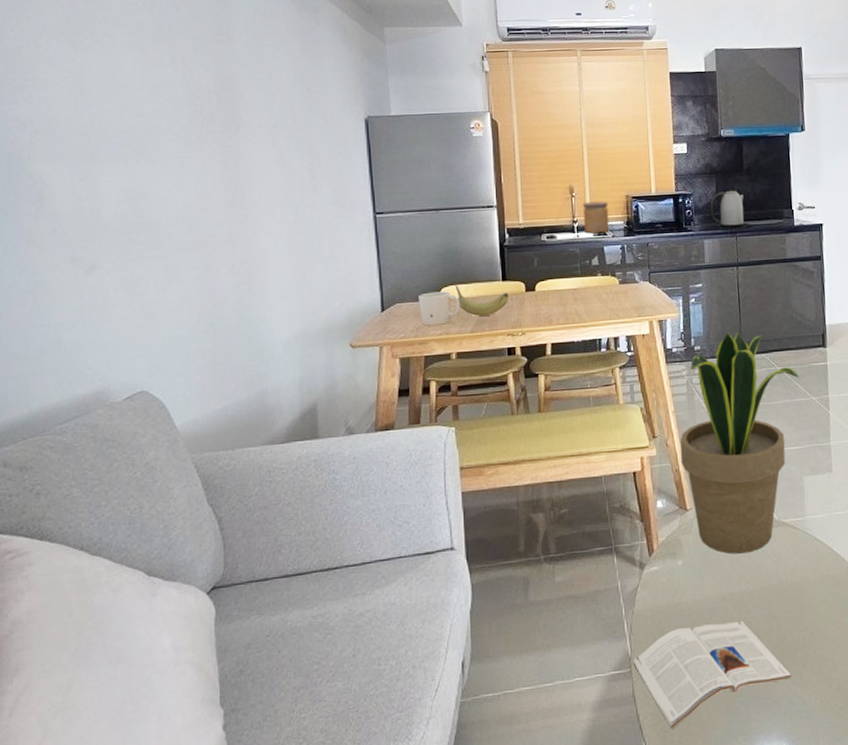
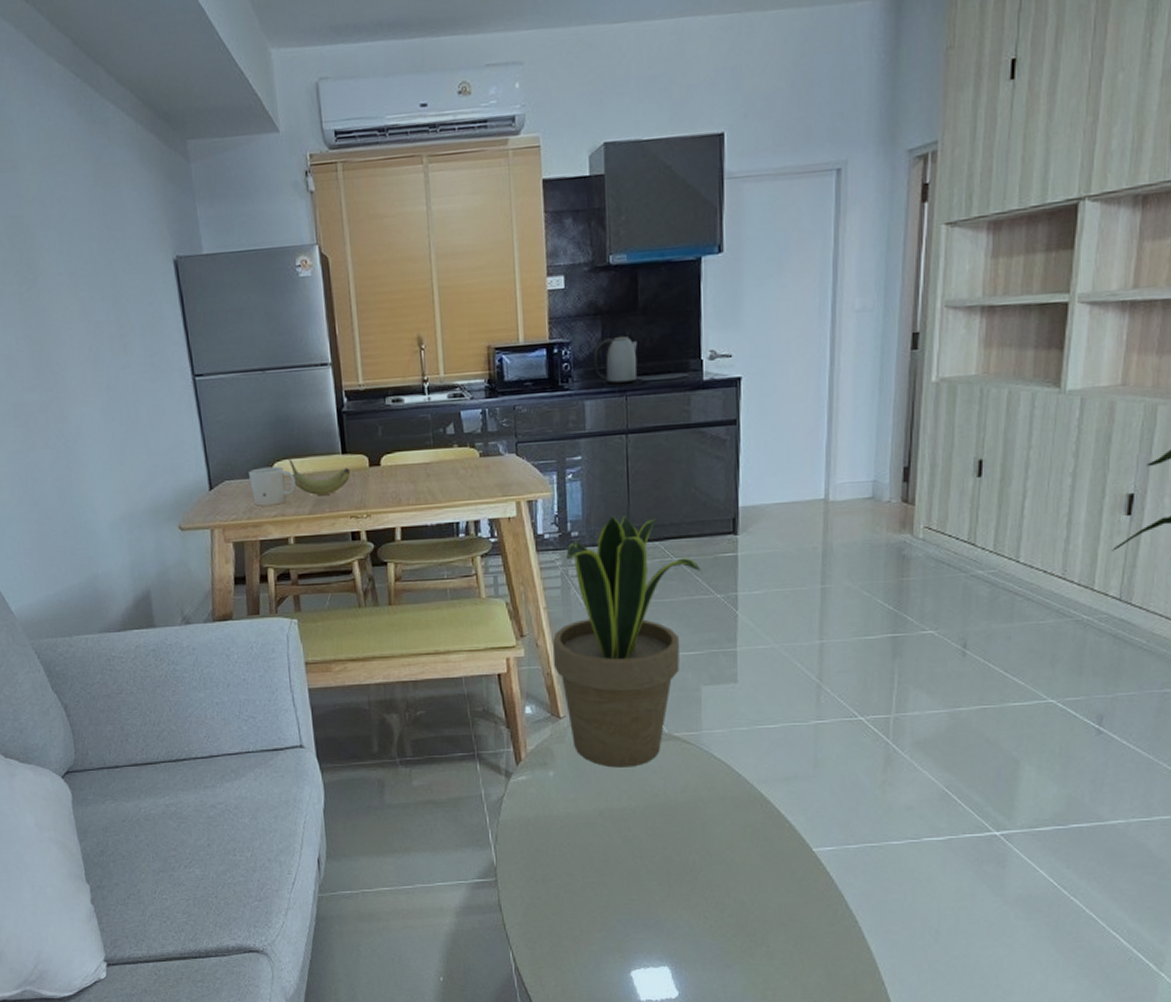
jar: present [583,201,610,234] -> none [435,354,467,396]
magazine: present [632,621,791,729] -> none [498,839,677,940]

